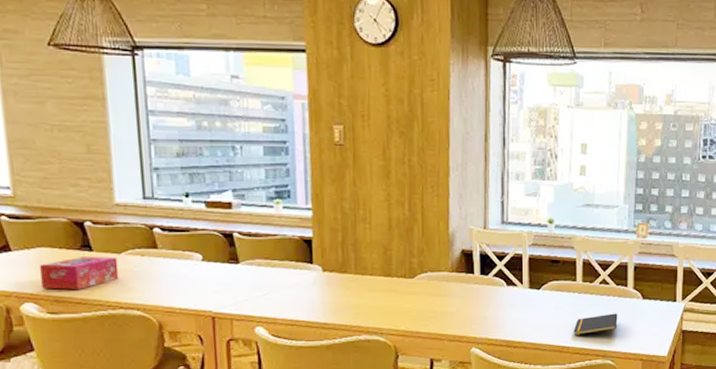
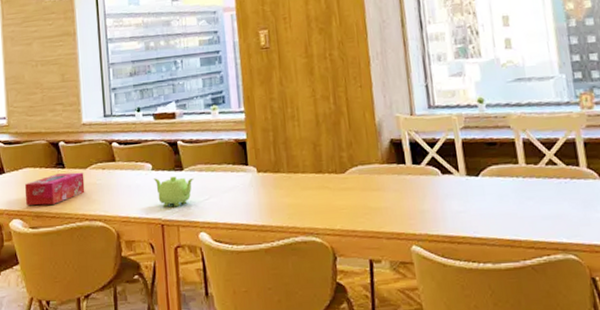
teapot: none [203,269,252,301] -> present [153,176,194,207]
notepad: present [573,313,618,335] -> none [523,198,575,226]

